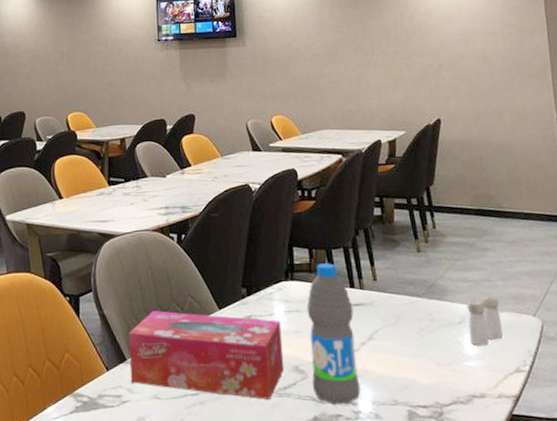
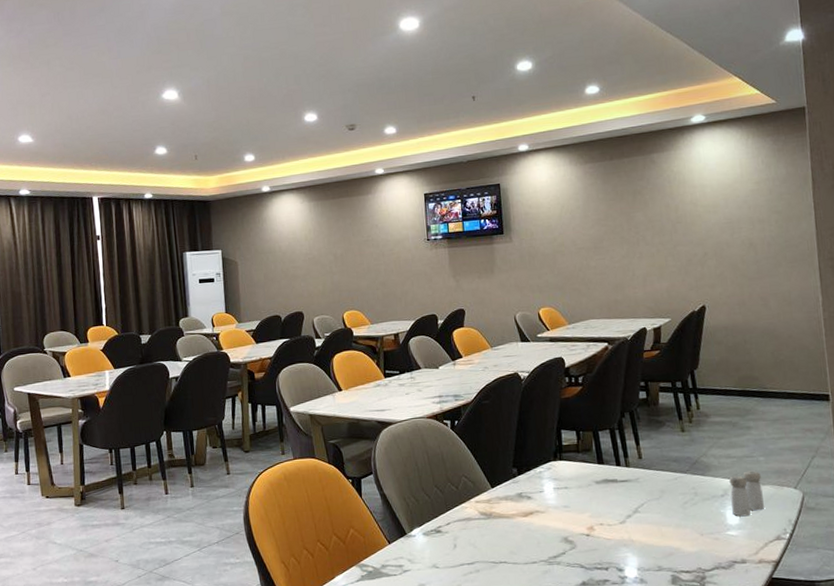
tissue box: present [128,311,285,400] -> none [408,490,555,567]
water bottle: present [306,263,361,405] -> none [574,444,627,571]

